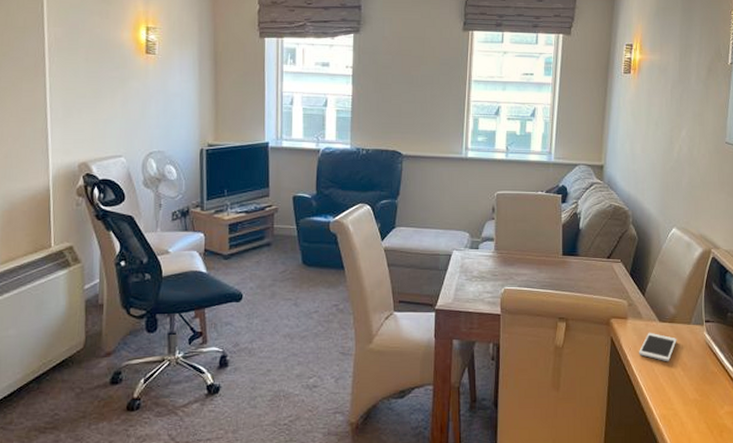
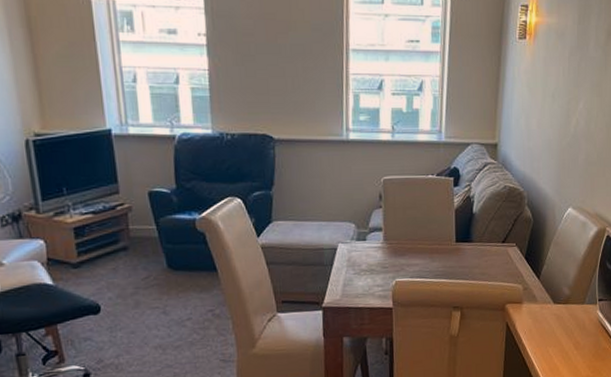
cell phone: present [638,332,677,362] -> none [533,314,571,343]

